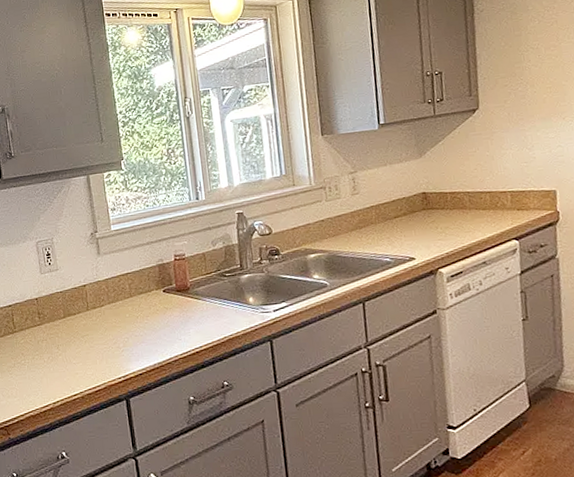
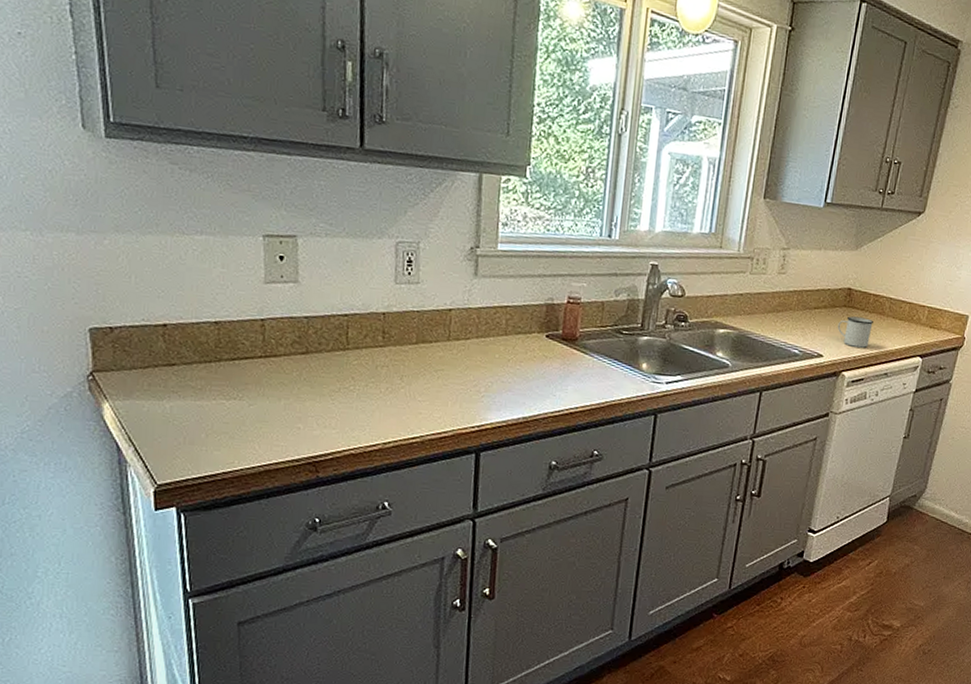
mug: none [421,215,459,245] -> present [837,316,873,348]

